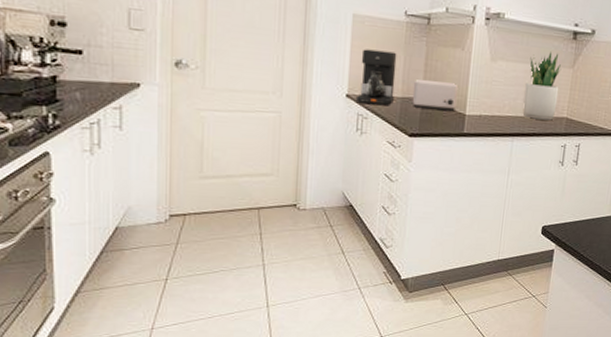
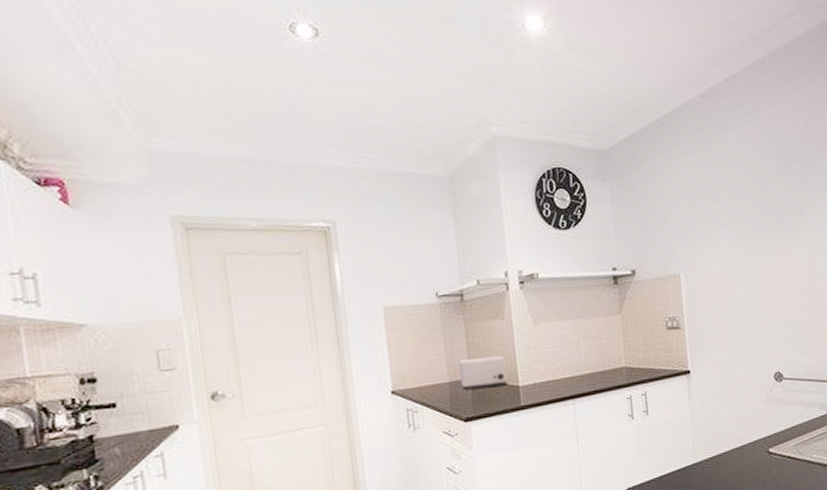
coffee maker: present [356,49,397,106] -> none [399,337,442,397]
planter: present [522,51,562,121] -> none [574,301,613,376]

